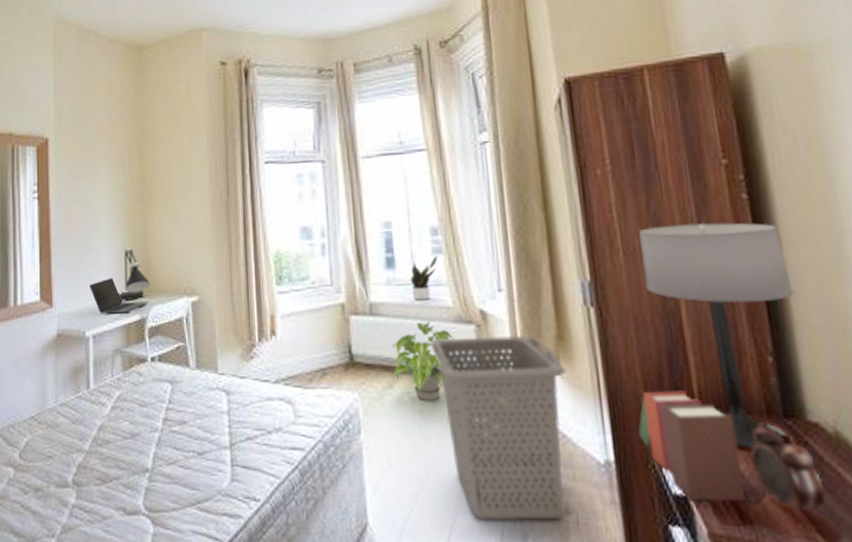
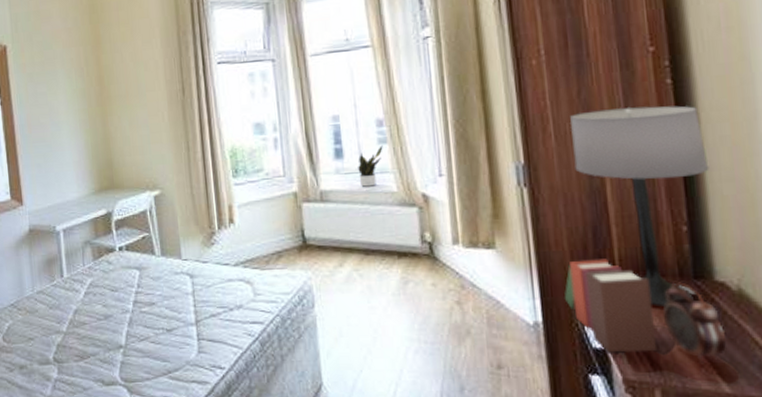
laptop: present [89,278,148,314] -> none [56,176,113,210]
desk lamp: present [118,248,150,301] -> none [84,147,114,197]
plant: present [392,321,458,402] -> none [341,205,402,277]
laundry basket: present [429,335,567,521] -> none [376,214,501,377]

